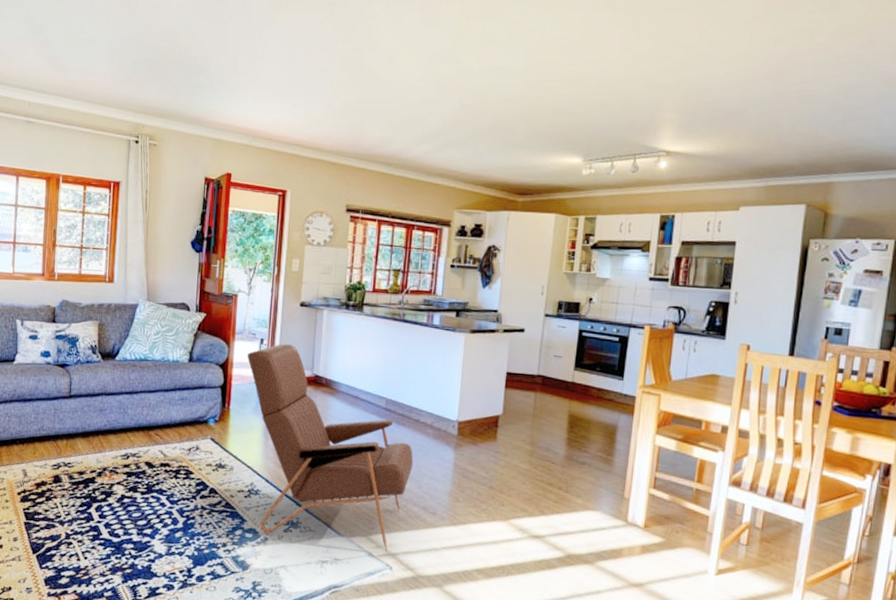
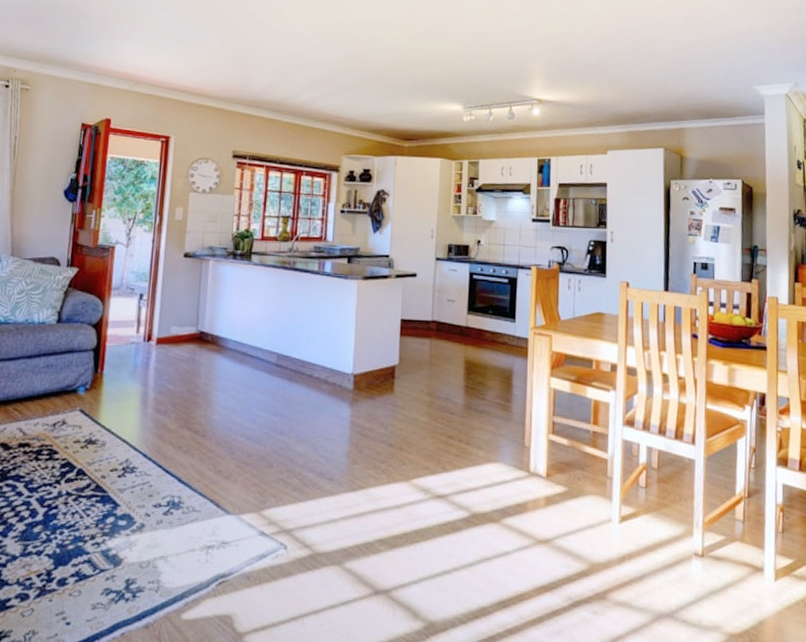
armchair: present [247,344,414,552] -> none [124,299,308,528]

